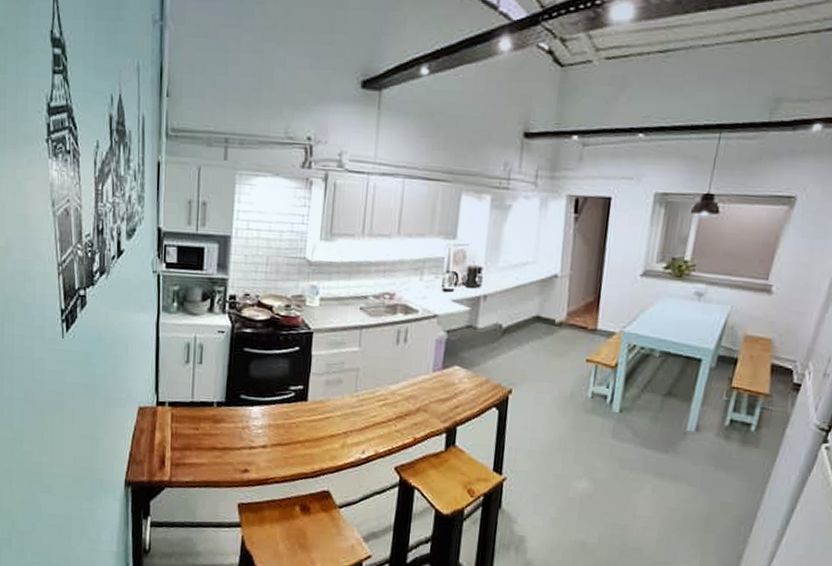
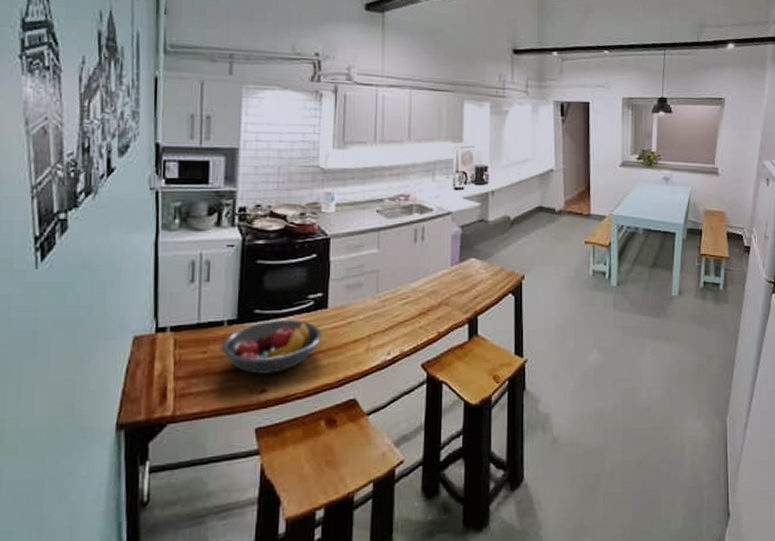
fruit bowl: none [211,406,301,456] -> present [221,320,322,374]

